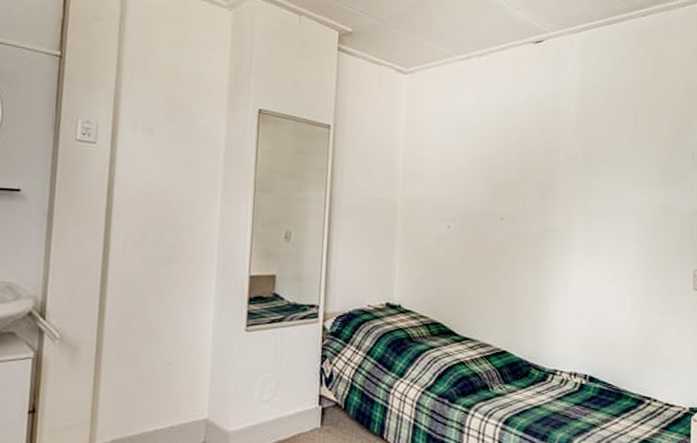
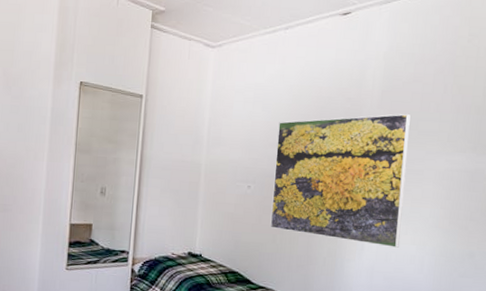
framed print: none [472,145,605,287] -> present [270,113,411,248]

